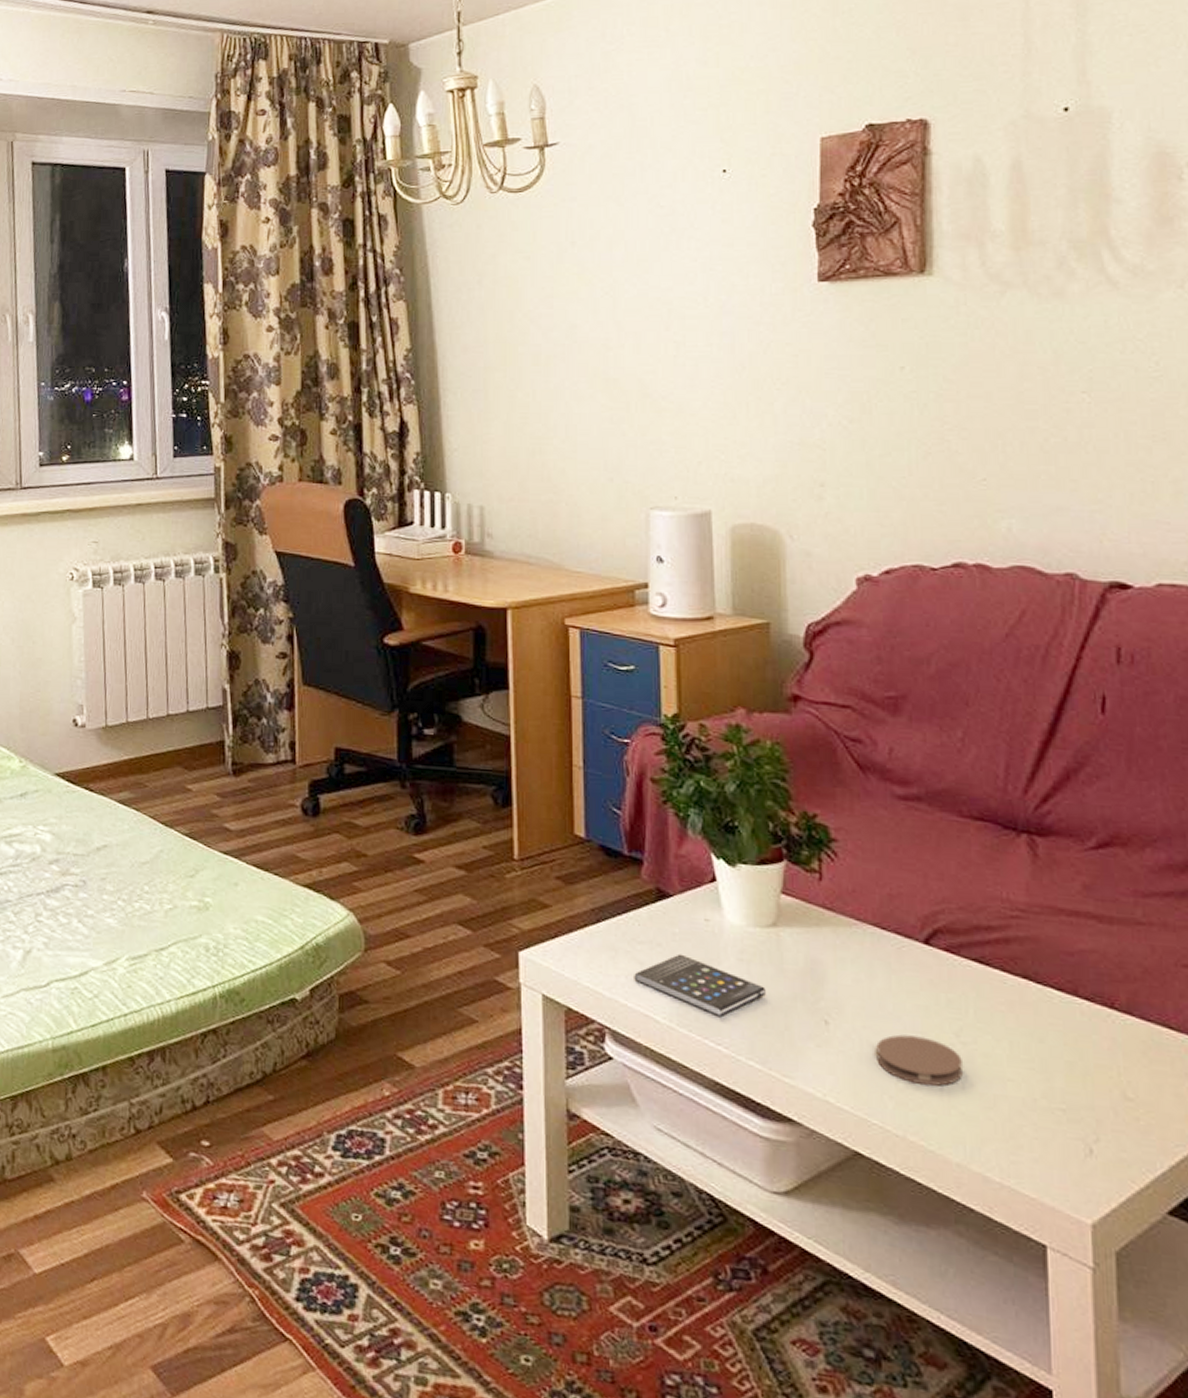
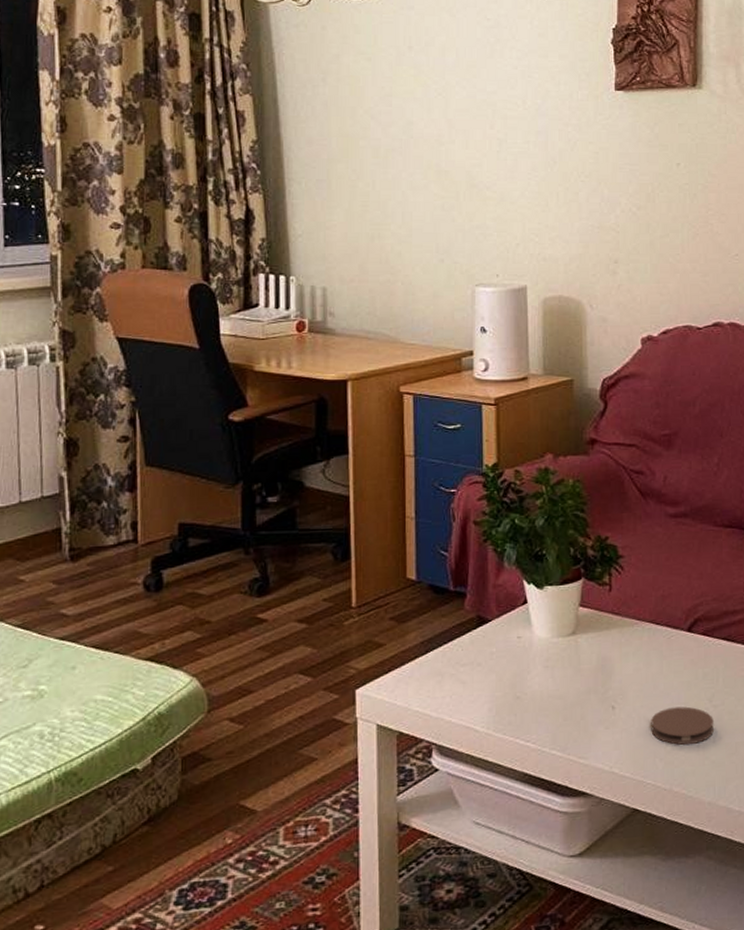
smartphone: present [634,954,766,1018] -> none [457,669,566,719]

